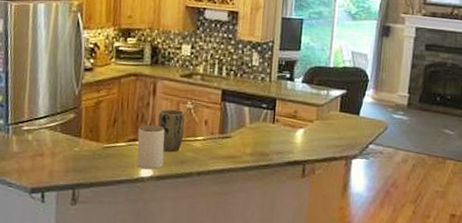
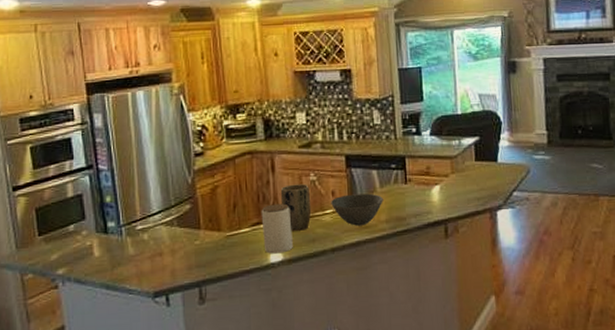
bowl: none [203,125,251,155] -> present [331,193,383,226]

